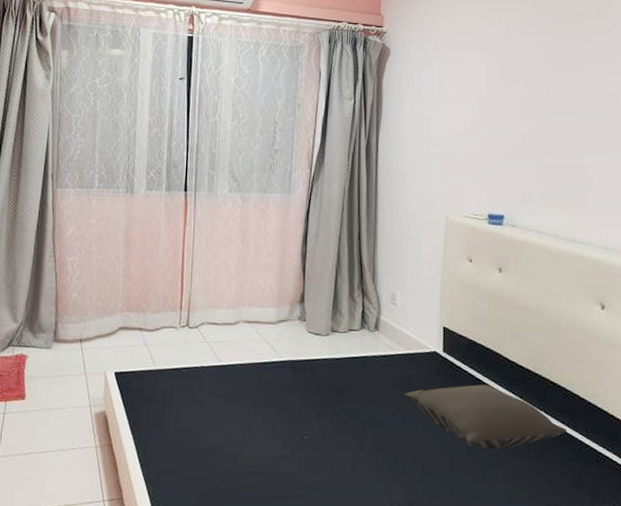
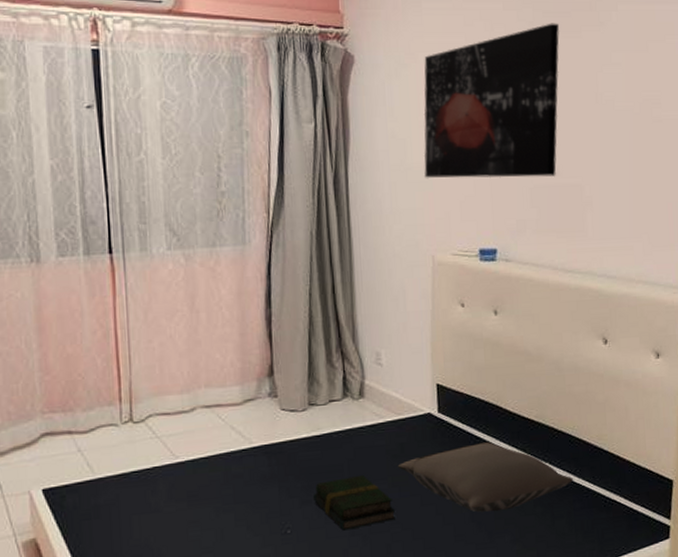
book: none [328,397,400,445] -> present [312,474,396,531]
wall art: none [443,28,569,157] -> present [423,23,559,178]

